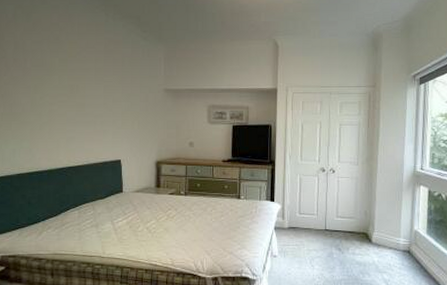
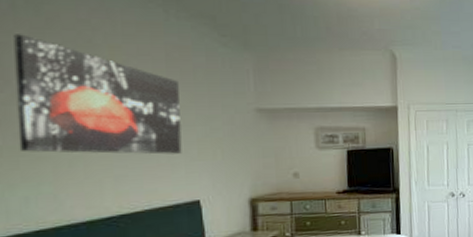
wall art: none [12,35,112,123] -> present [13,34,182,155]

